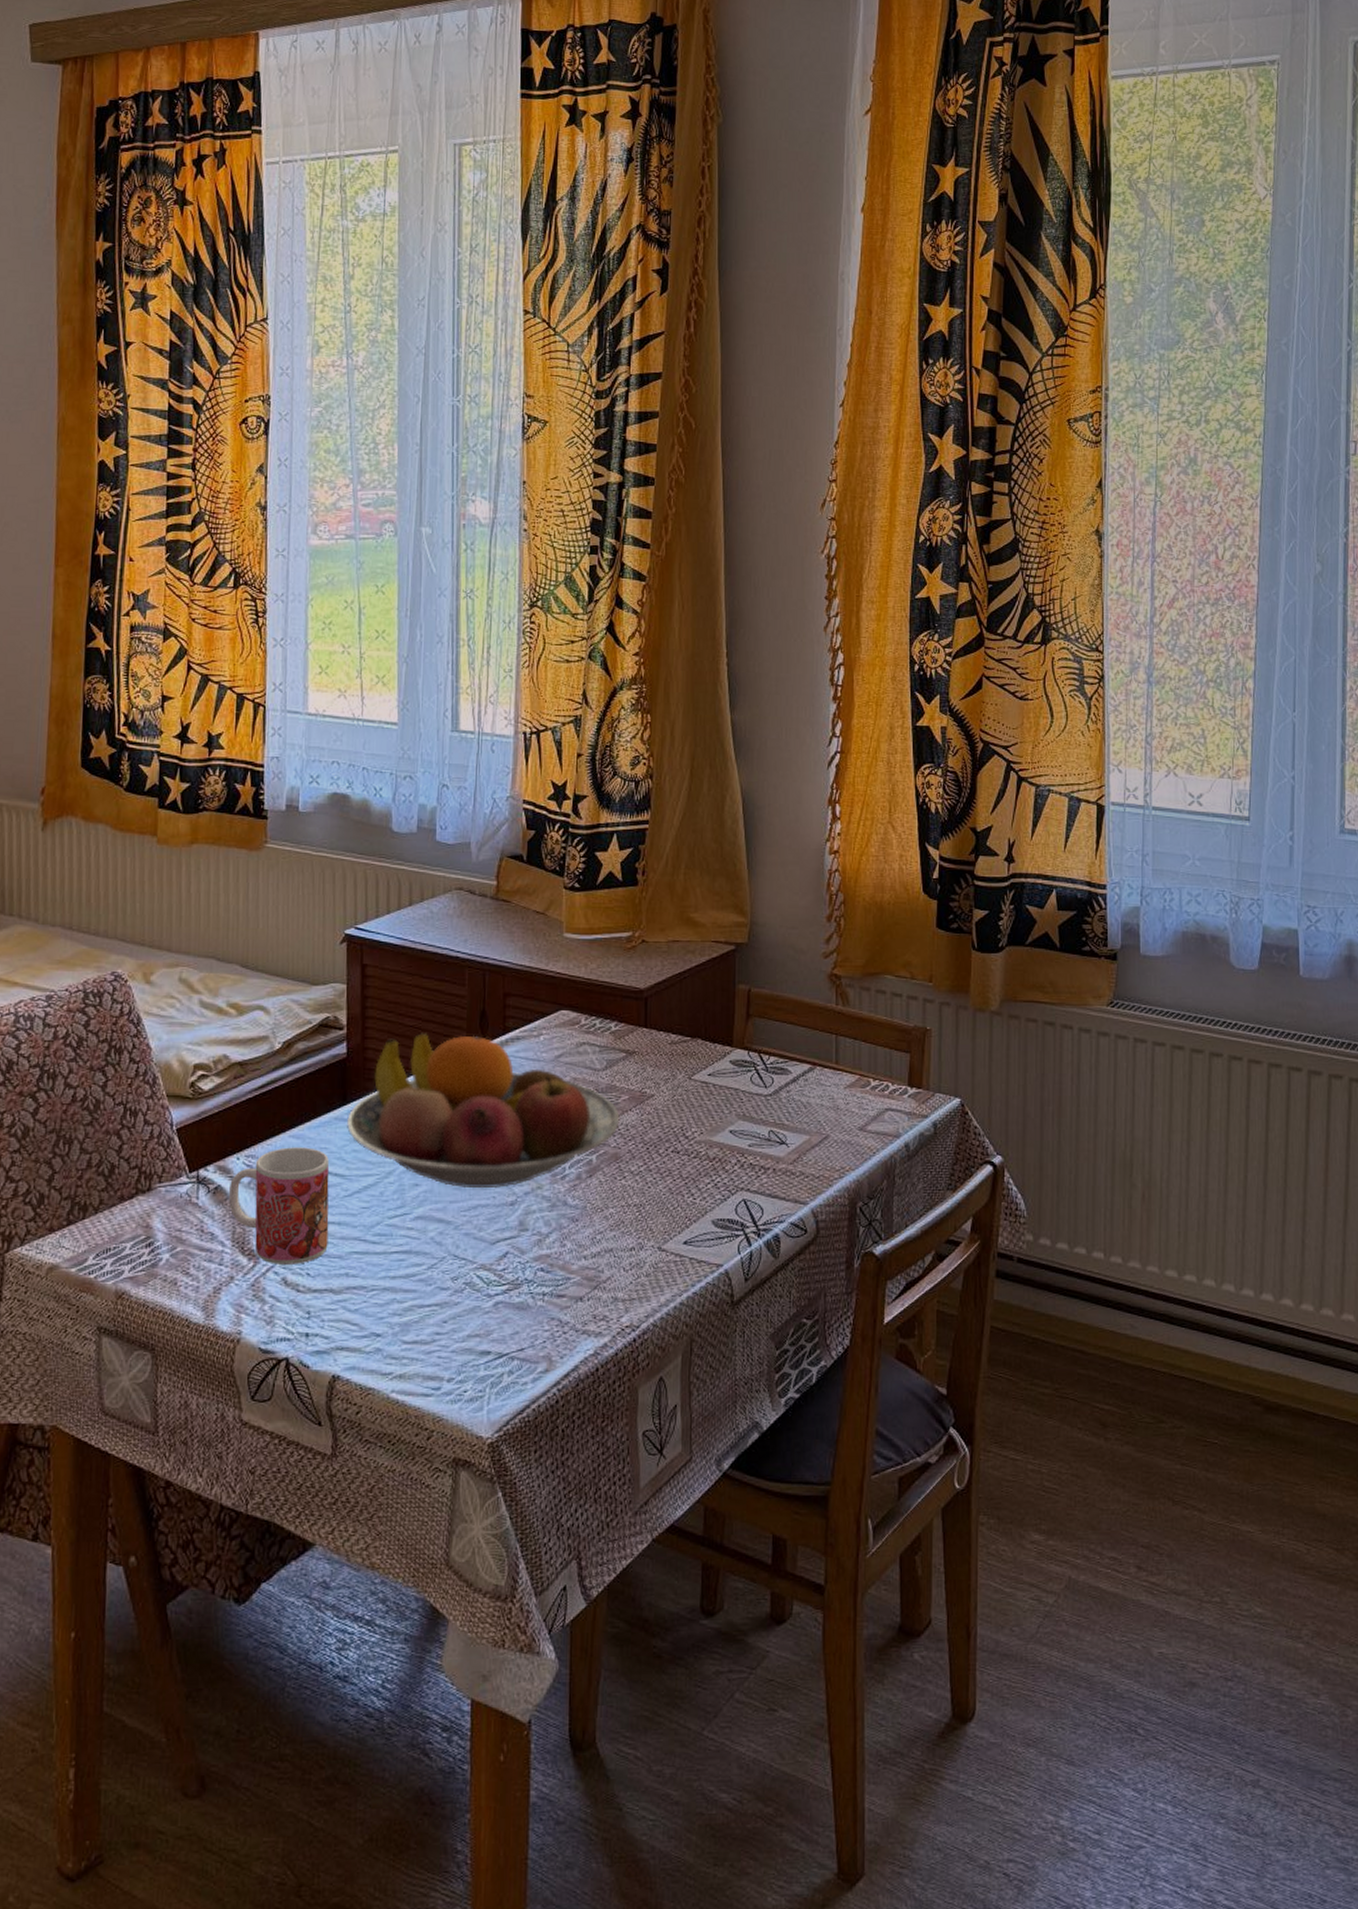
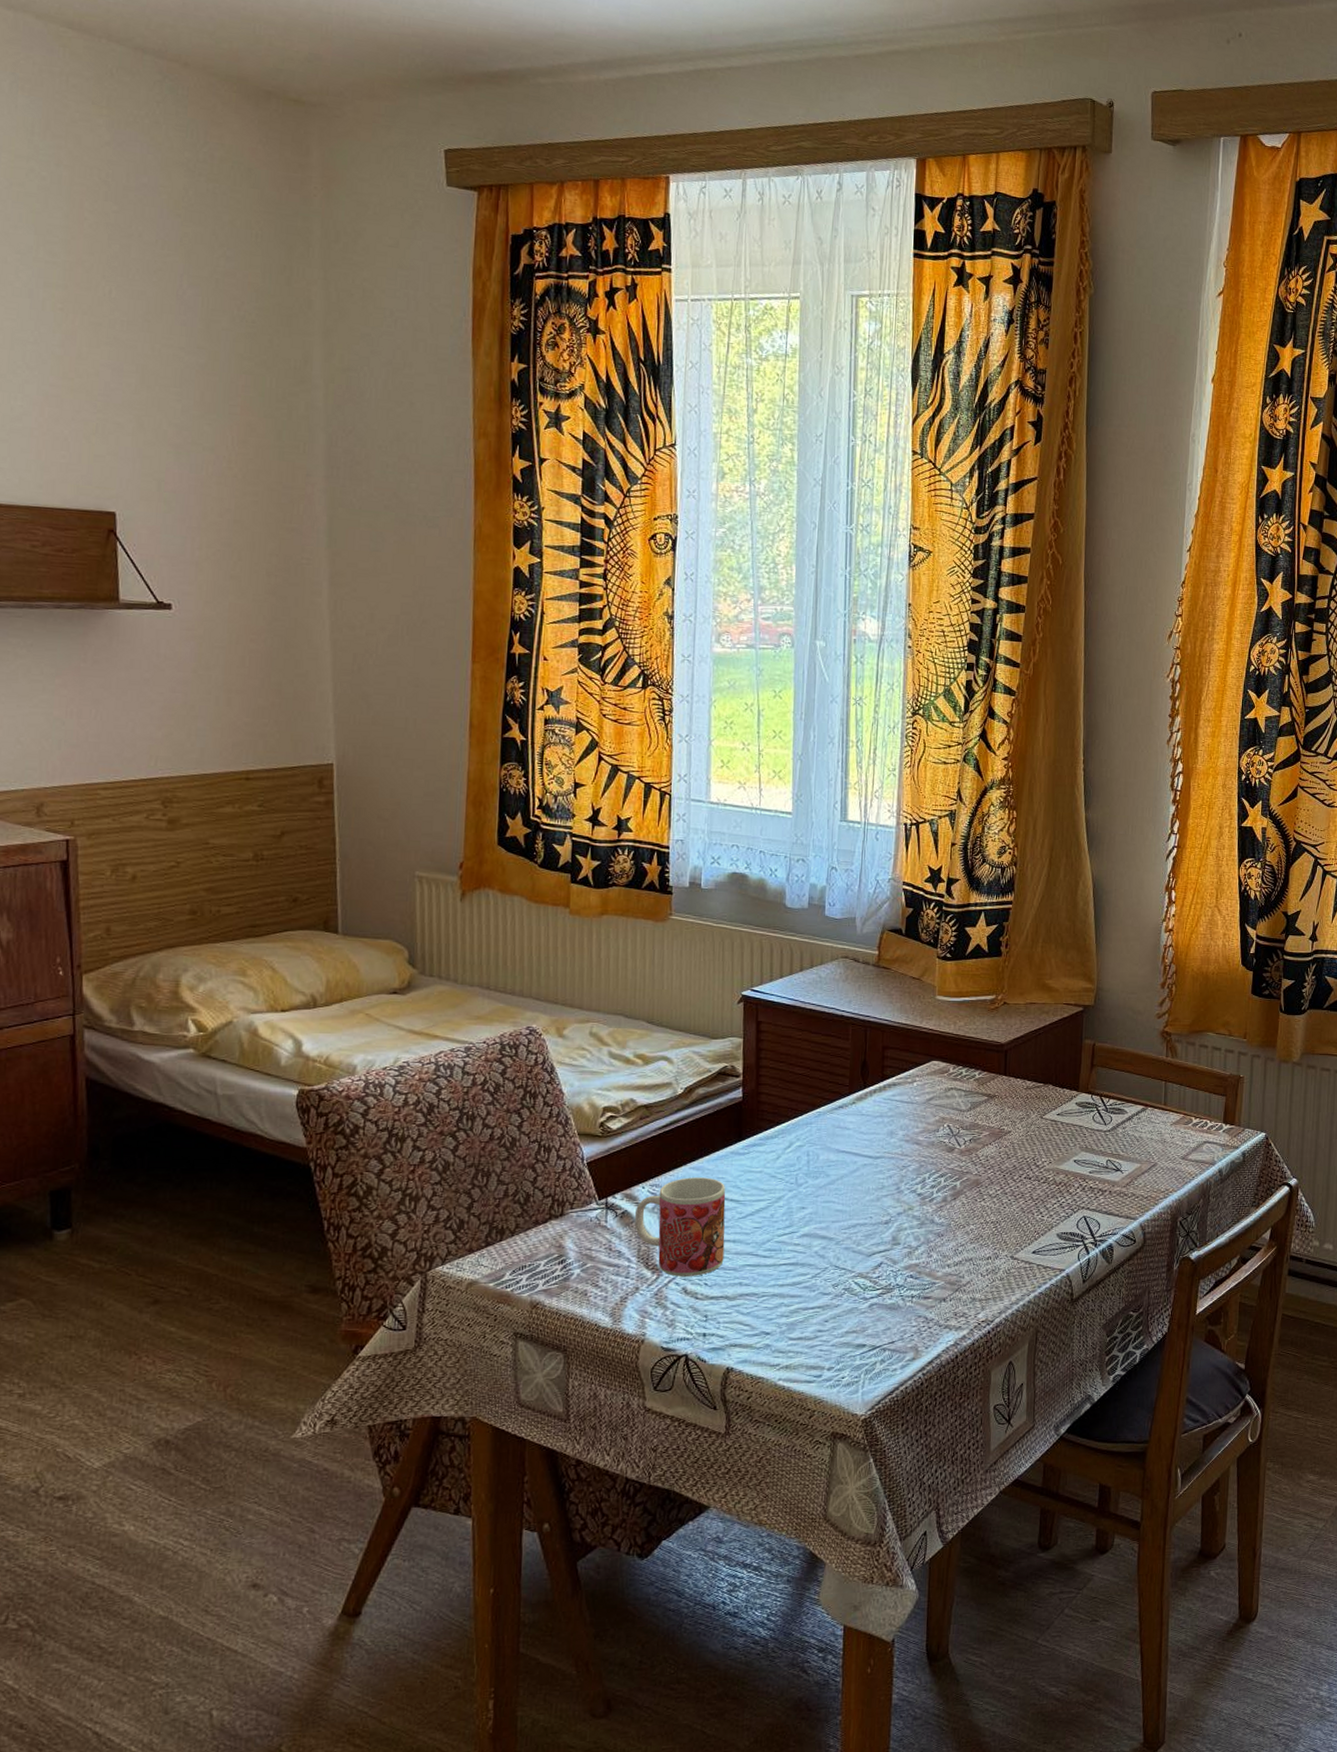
fruit bowl: present [346,1033,620,1188] -> none [741,1080,981,1209]

